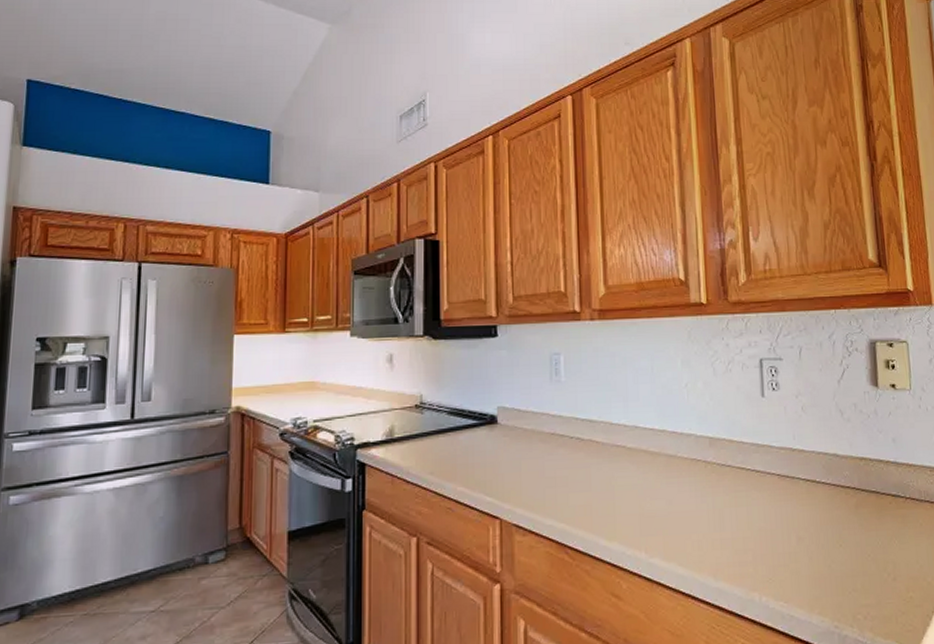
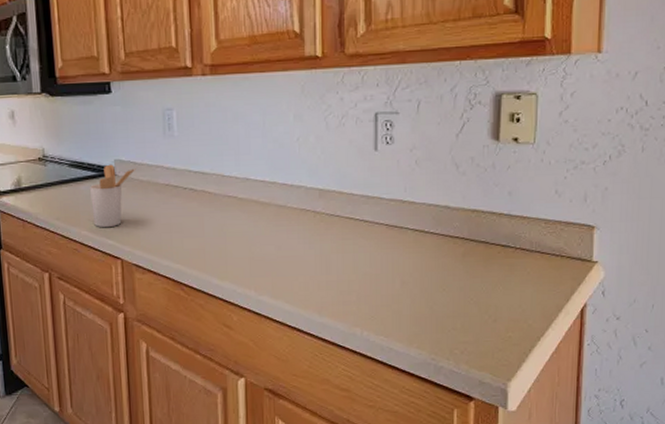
utensil holder: none [468,411,520,483] -> present [89,164,136,228]

